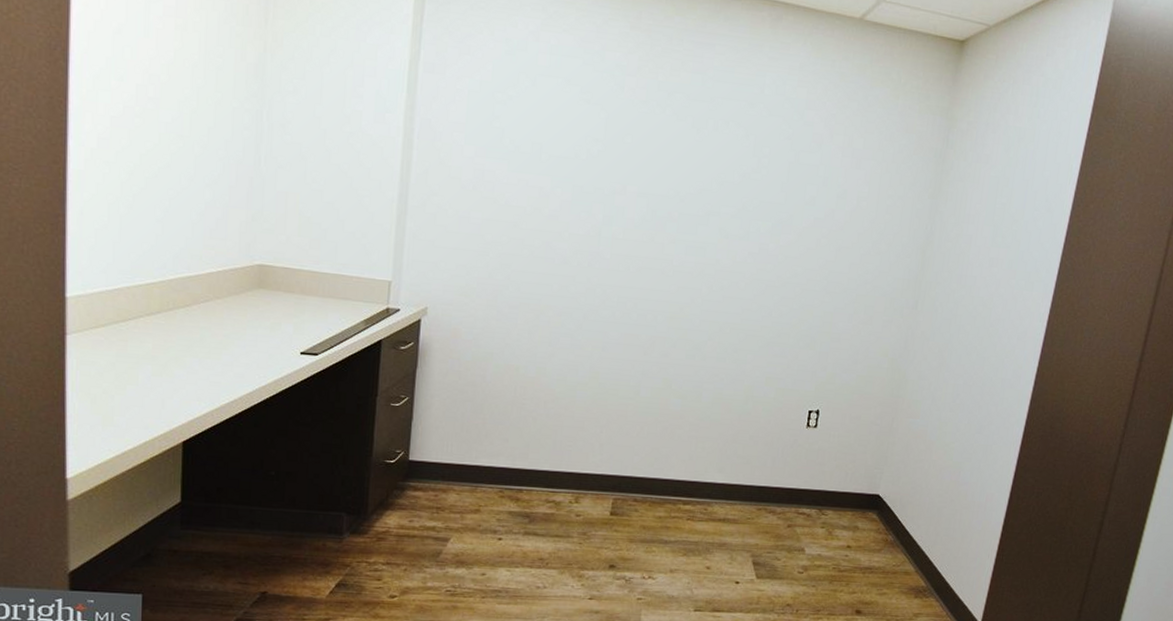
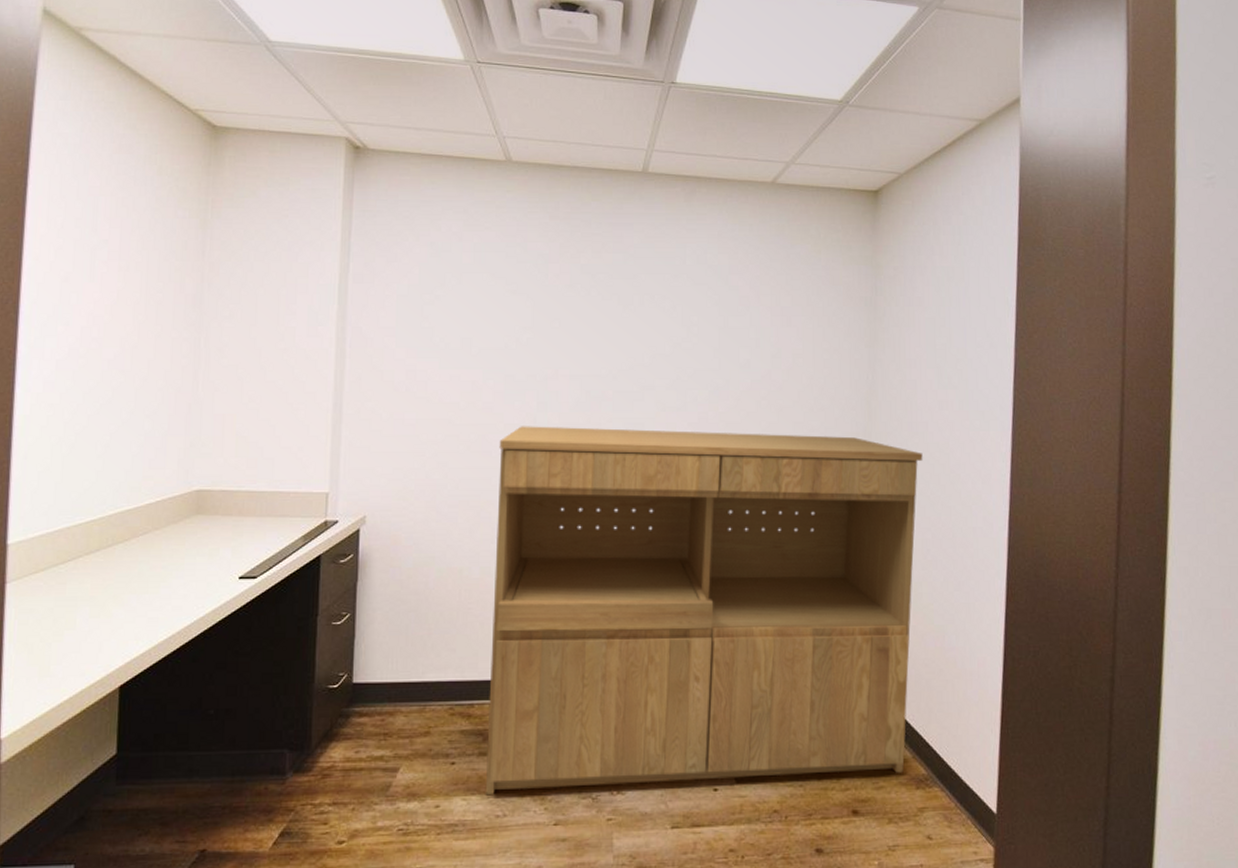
bookcase: none [528,237,967,583] -> present [485,426,923,796]

